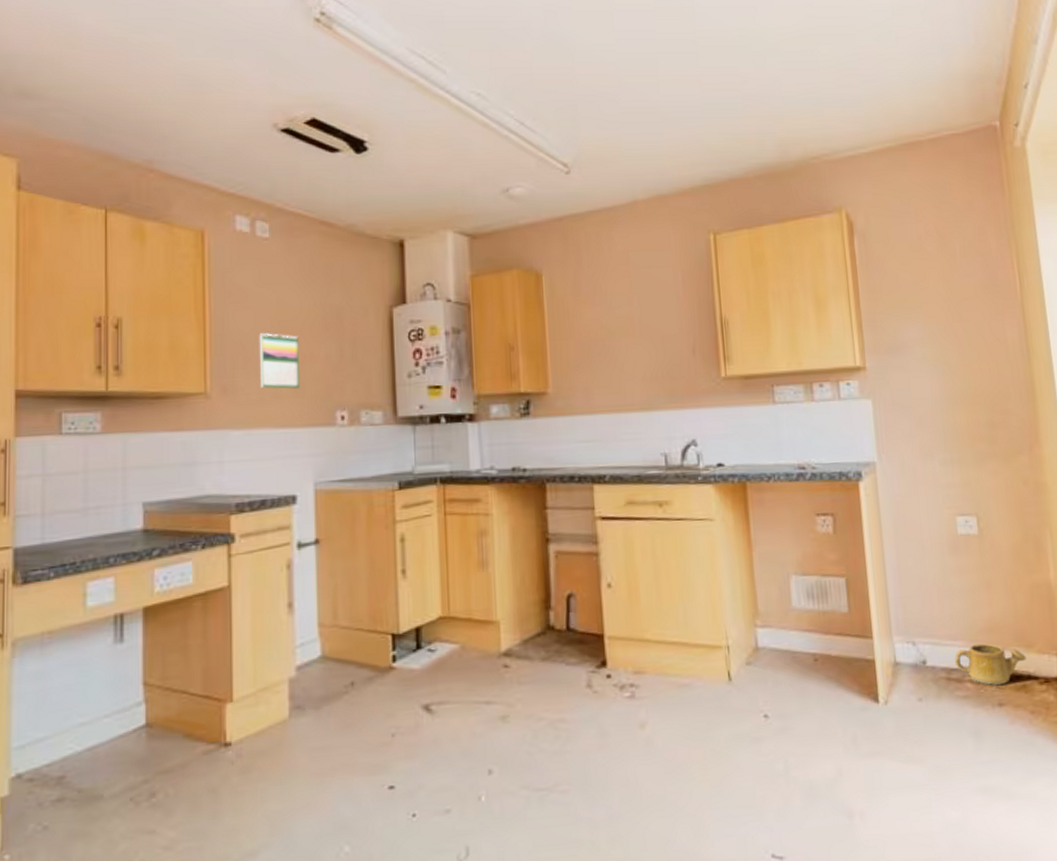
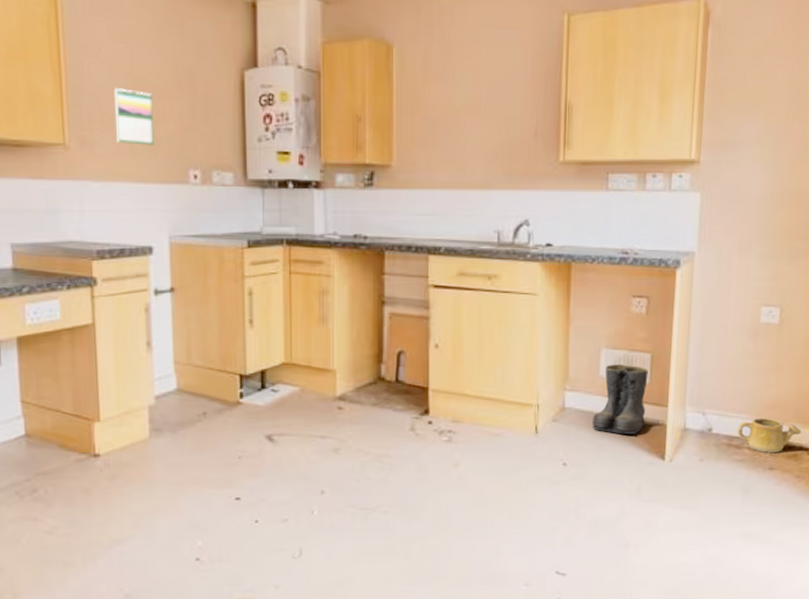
boots: none [790,592,852,675] -> present [591,364,648,434]

